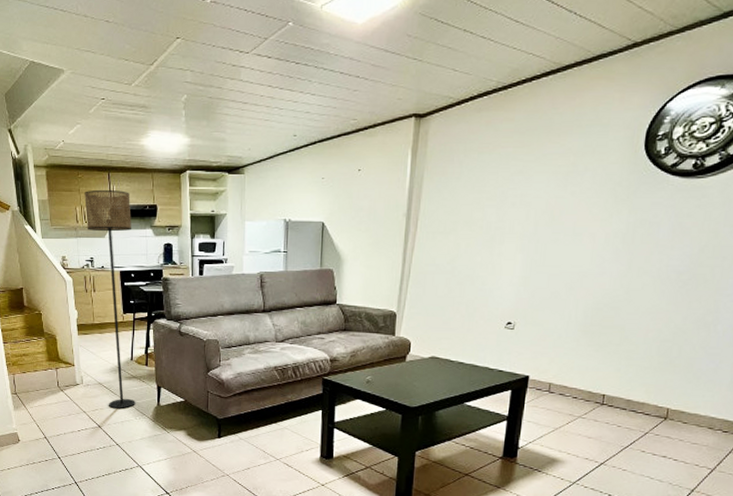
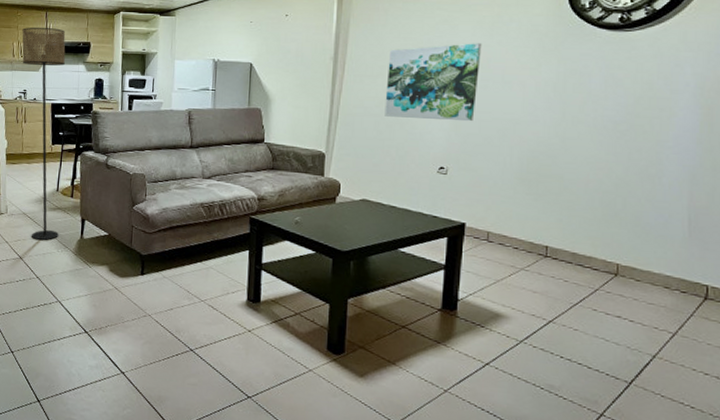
wall art: none [456,195,555,276] -> present [384,43,482,122]

